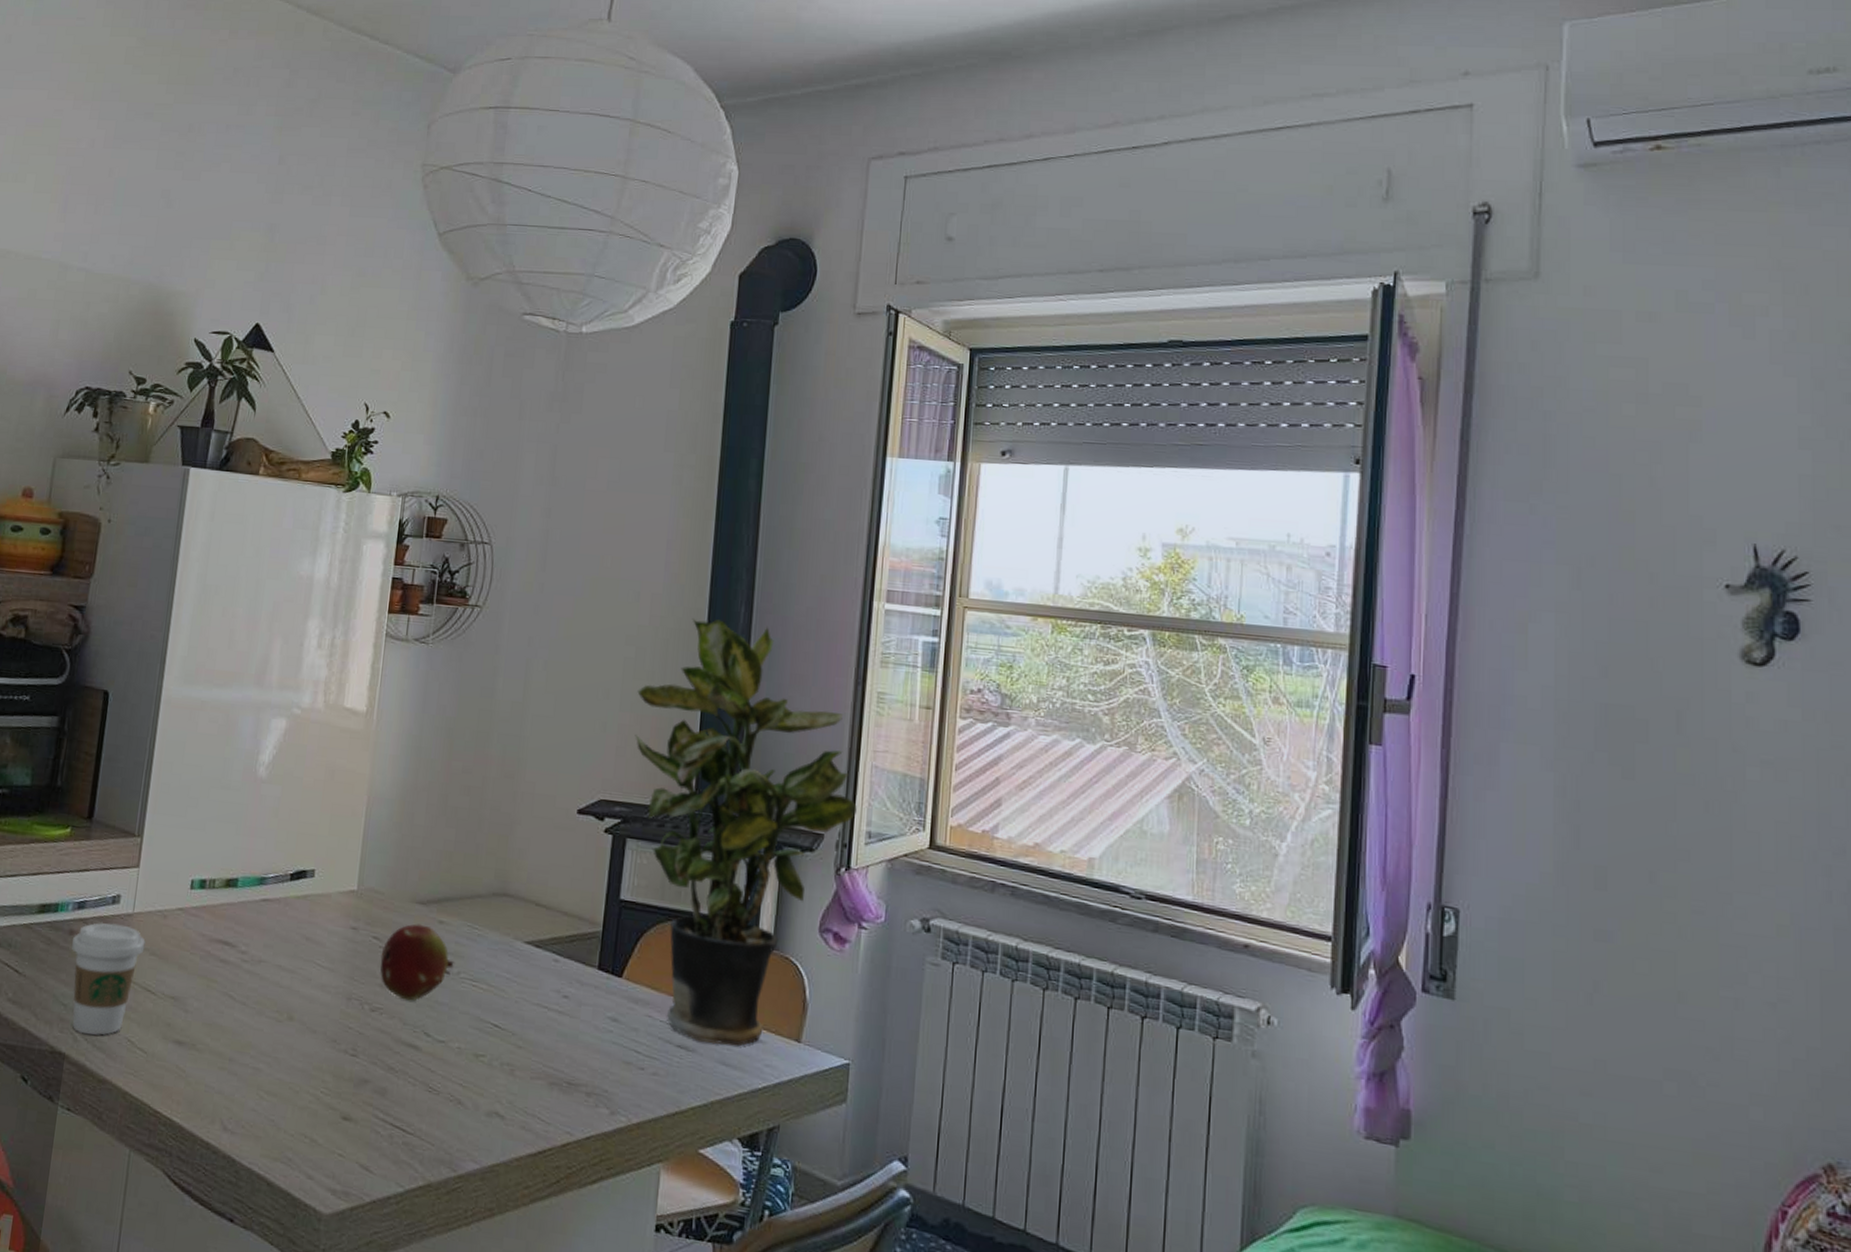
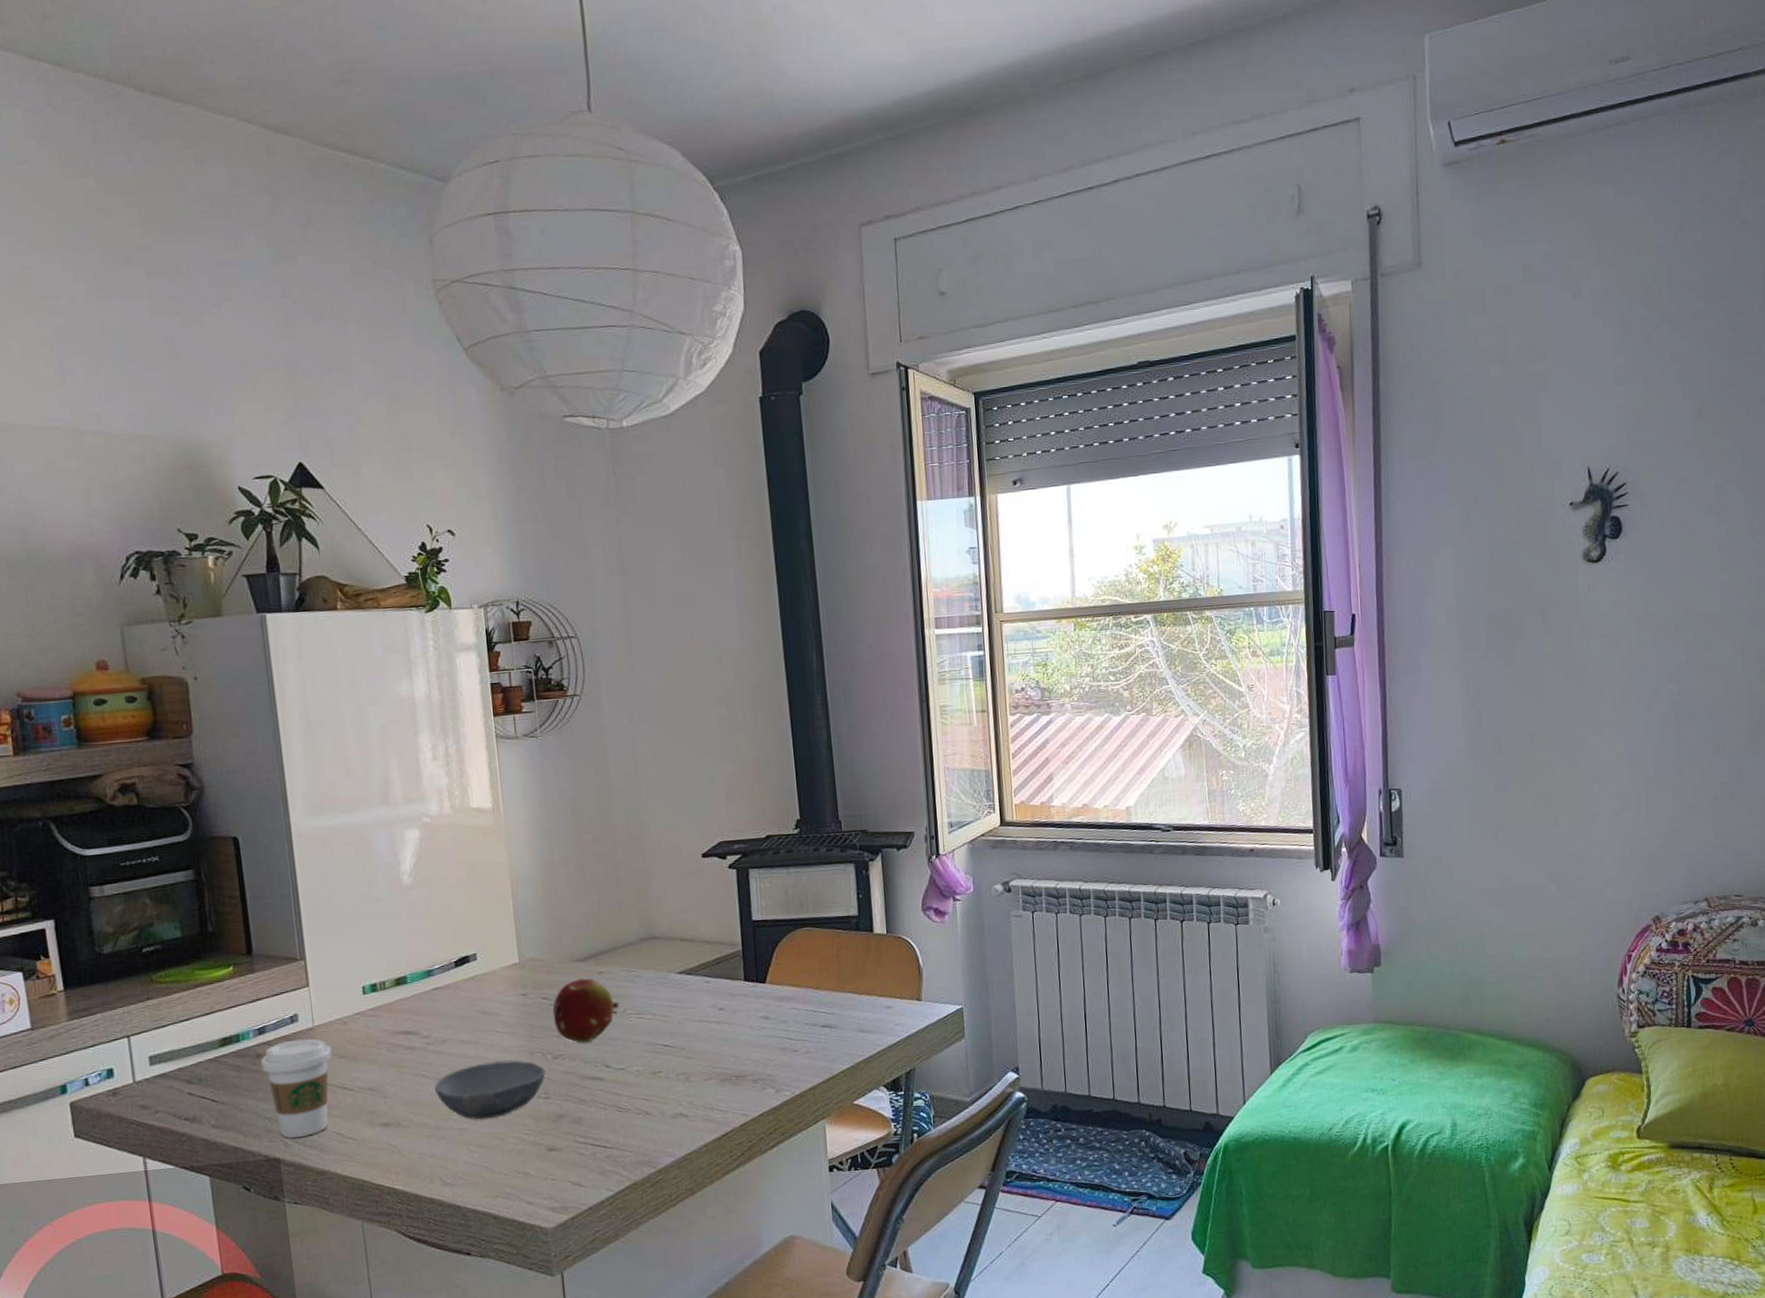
bowl: none [238,997,359,1065] -> present [434,1060,546,1120]
potted plant: present [635,618,857,1047] -> none [735,666,938,1019]

